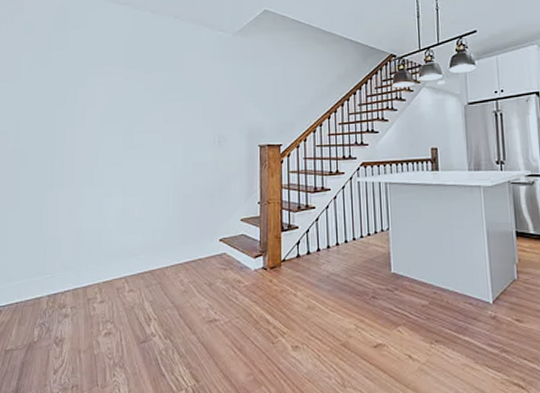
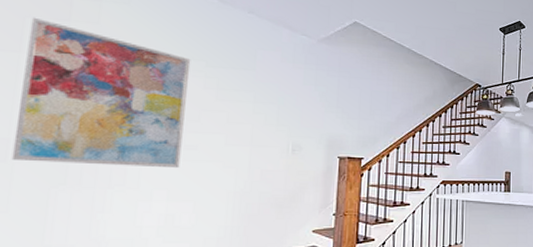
wall art: none [19,50,133,168] -> present [11,17,191,169]

